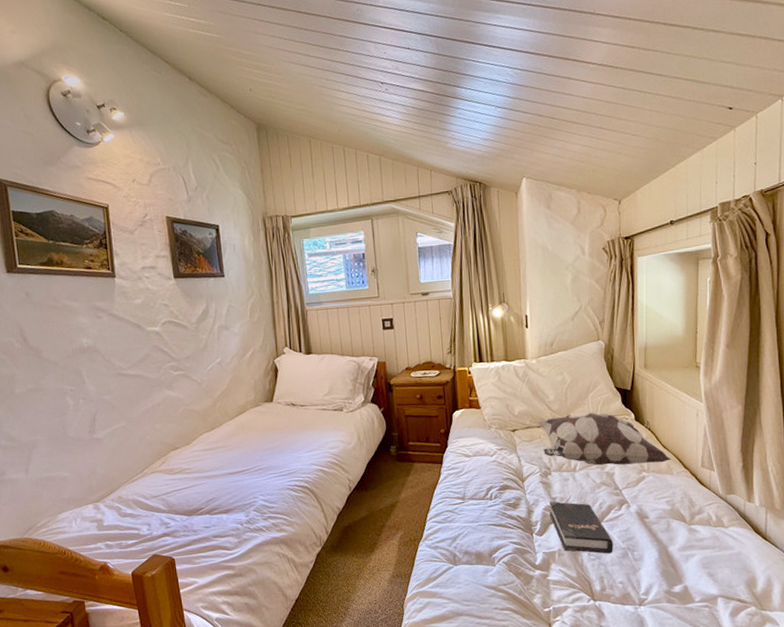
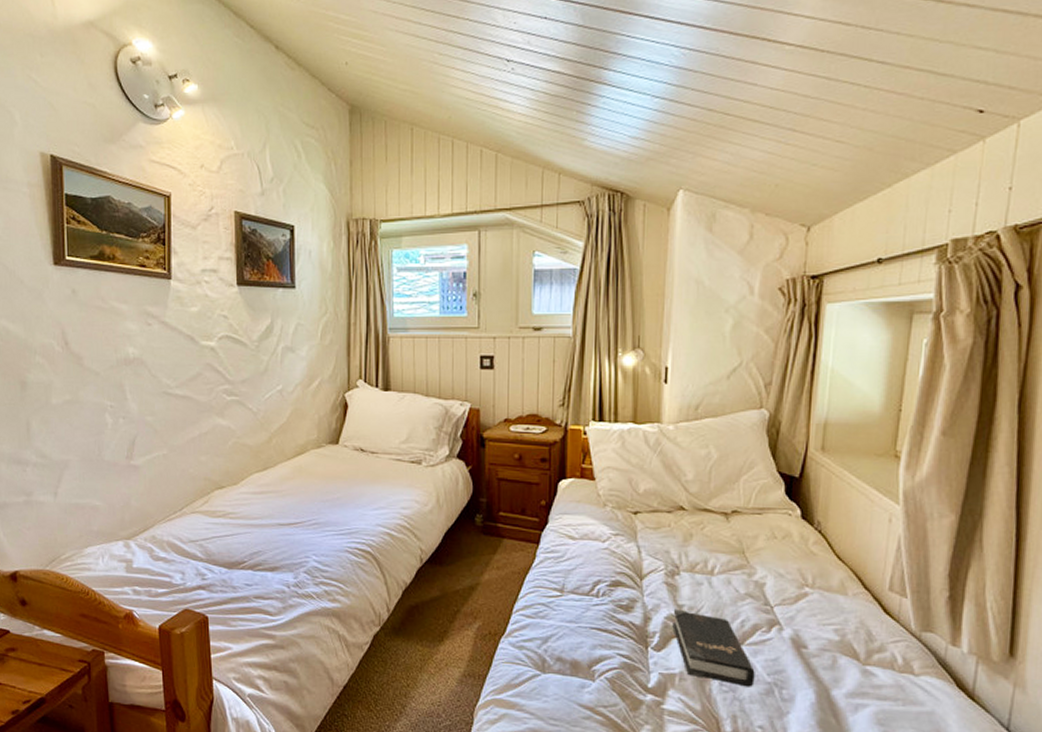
decorative pillow: present [537,411,671,466] -> none [667,499,847,578]

